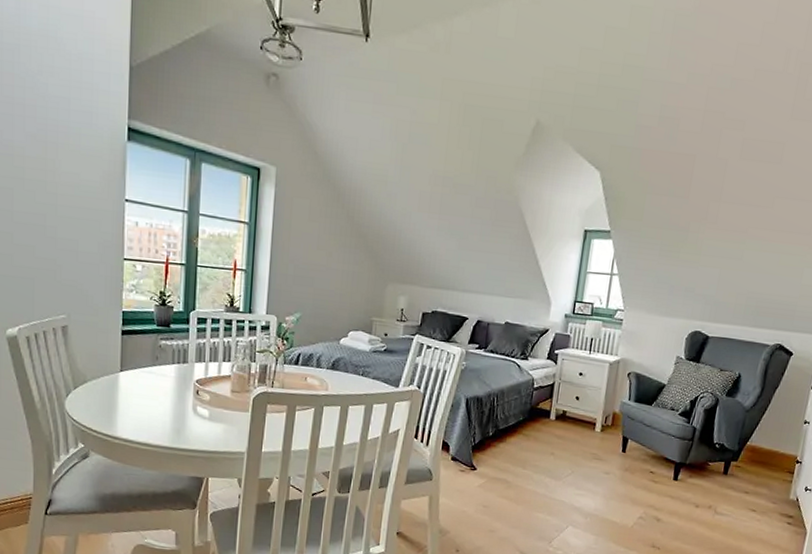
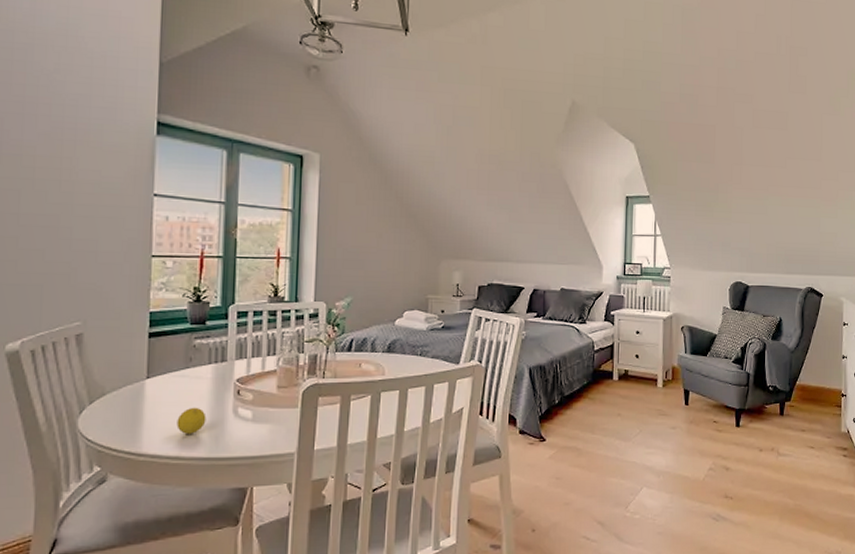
fruit: none [145,401,170,425] -> present [176,407,206,434]

